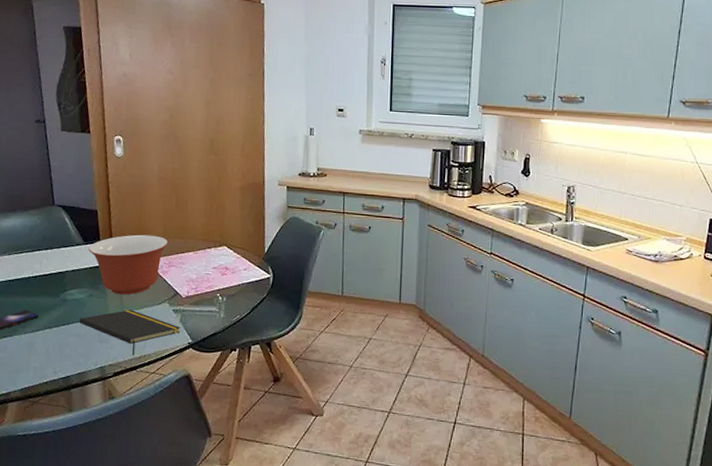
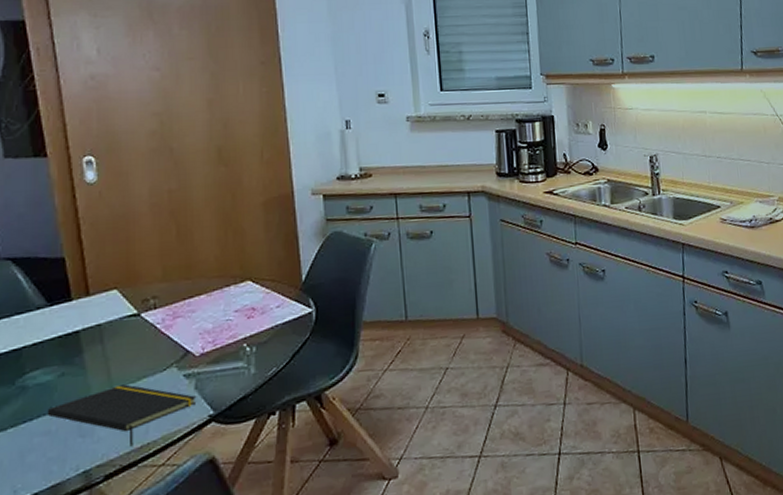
mixing bowl: present [88,234,169,295] -> none [54,280,171,368]

